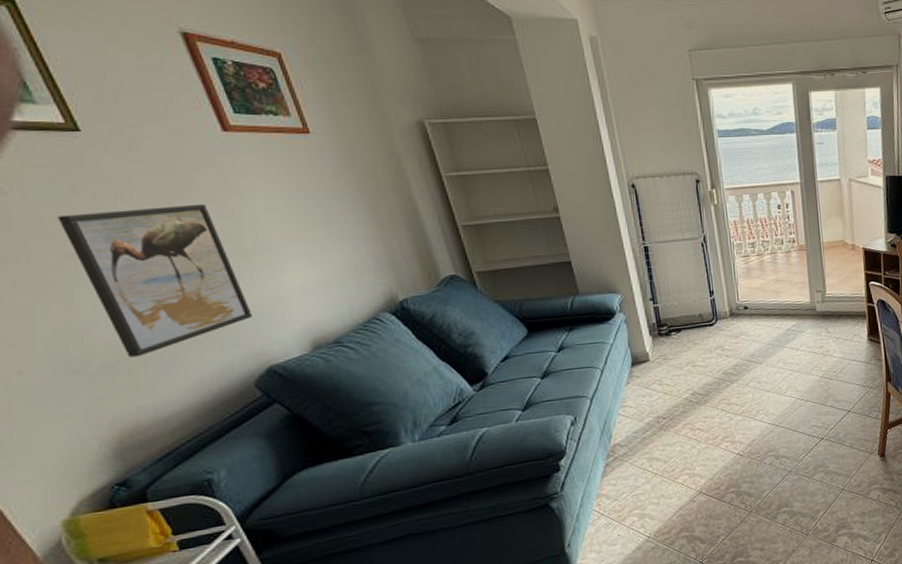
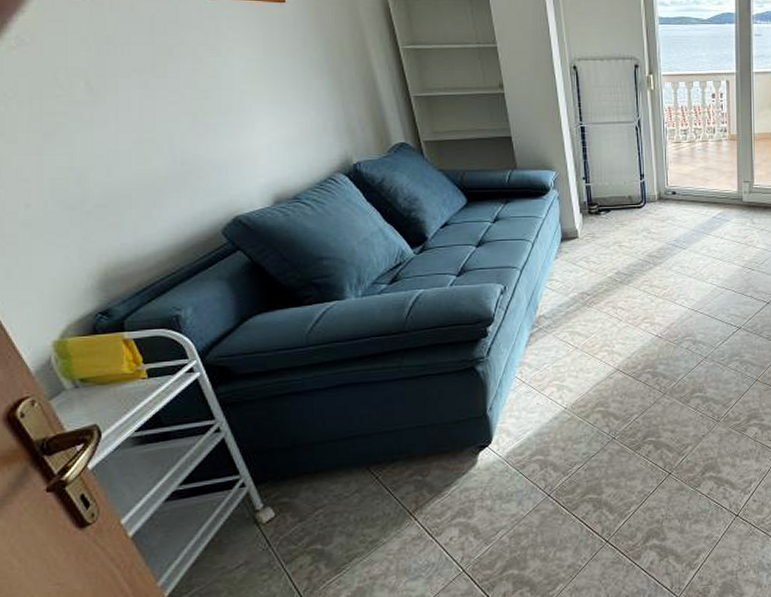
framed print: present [58,203,252,358] -> none [68,62,224,199]

